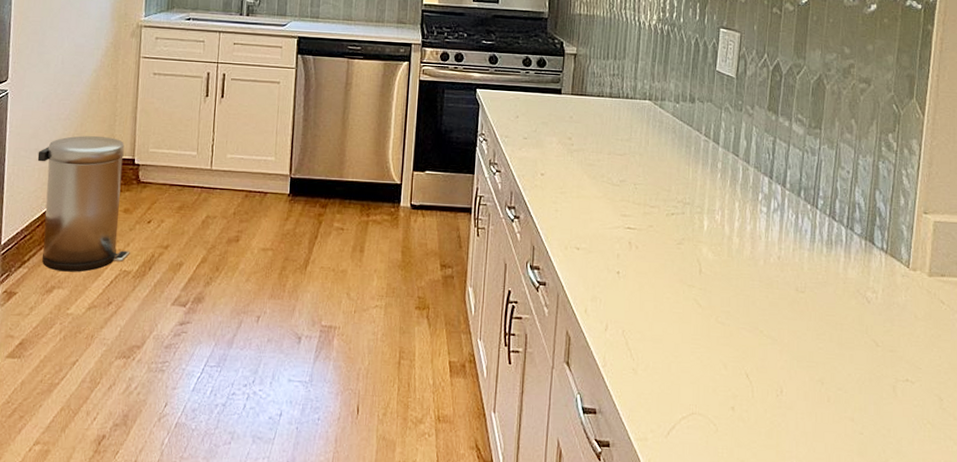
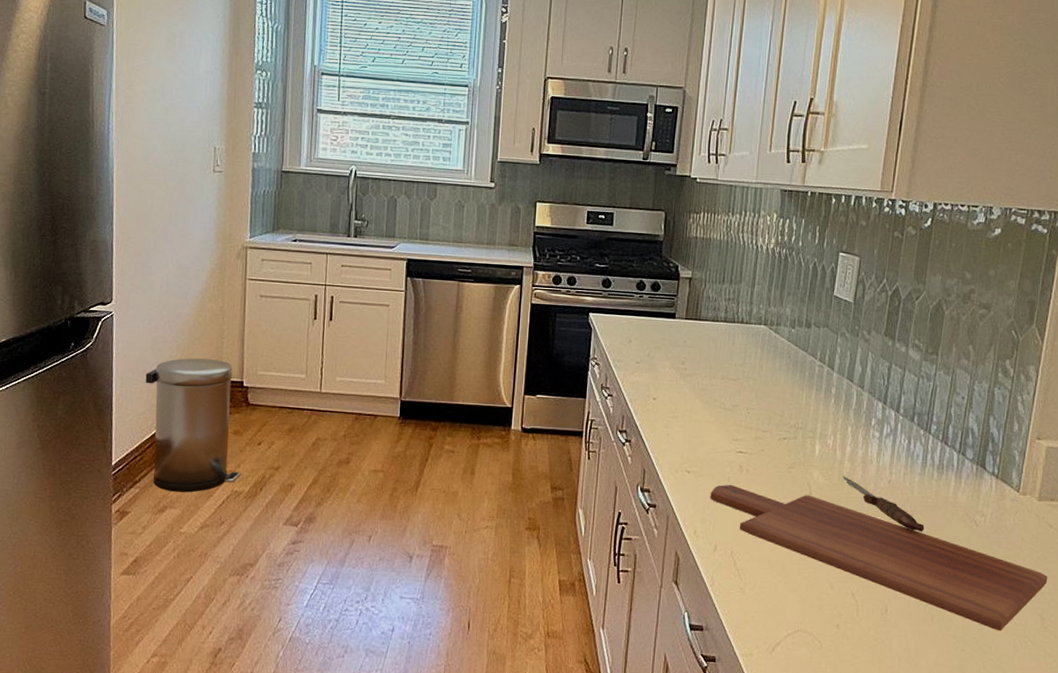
cutting board: none [600,261,943,413] -> present [710,484,1048,631]
knife: none [731,253,816,309] -> present [842,477,925,532]

